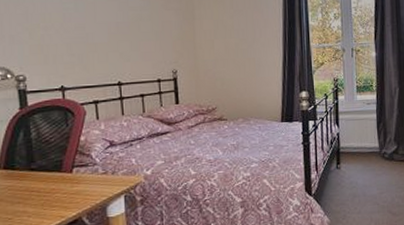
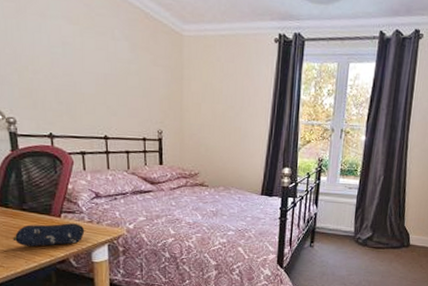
pencil case: none [18,177,99,210] -> present [12,223,85,247]

